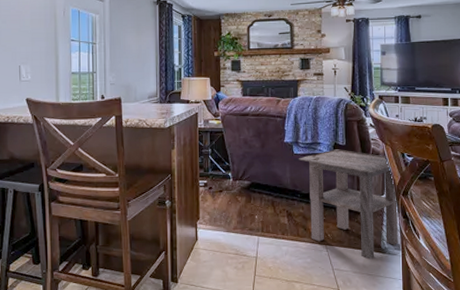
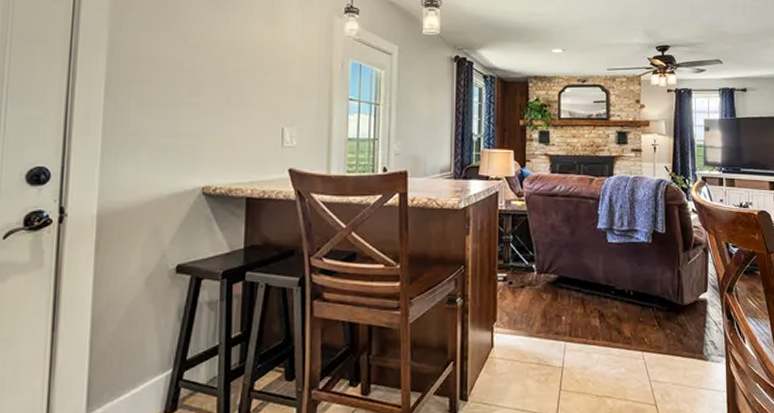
side table: present [298,149,409,260] -> none [612,238,734,368]

